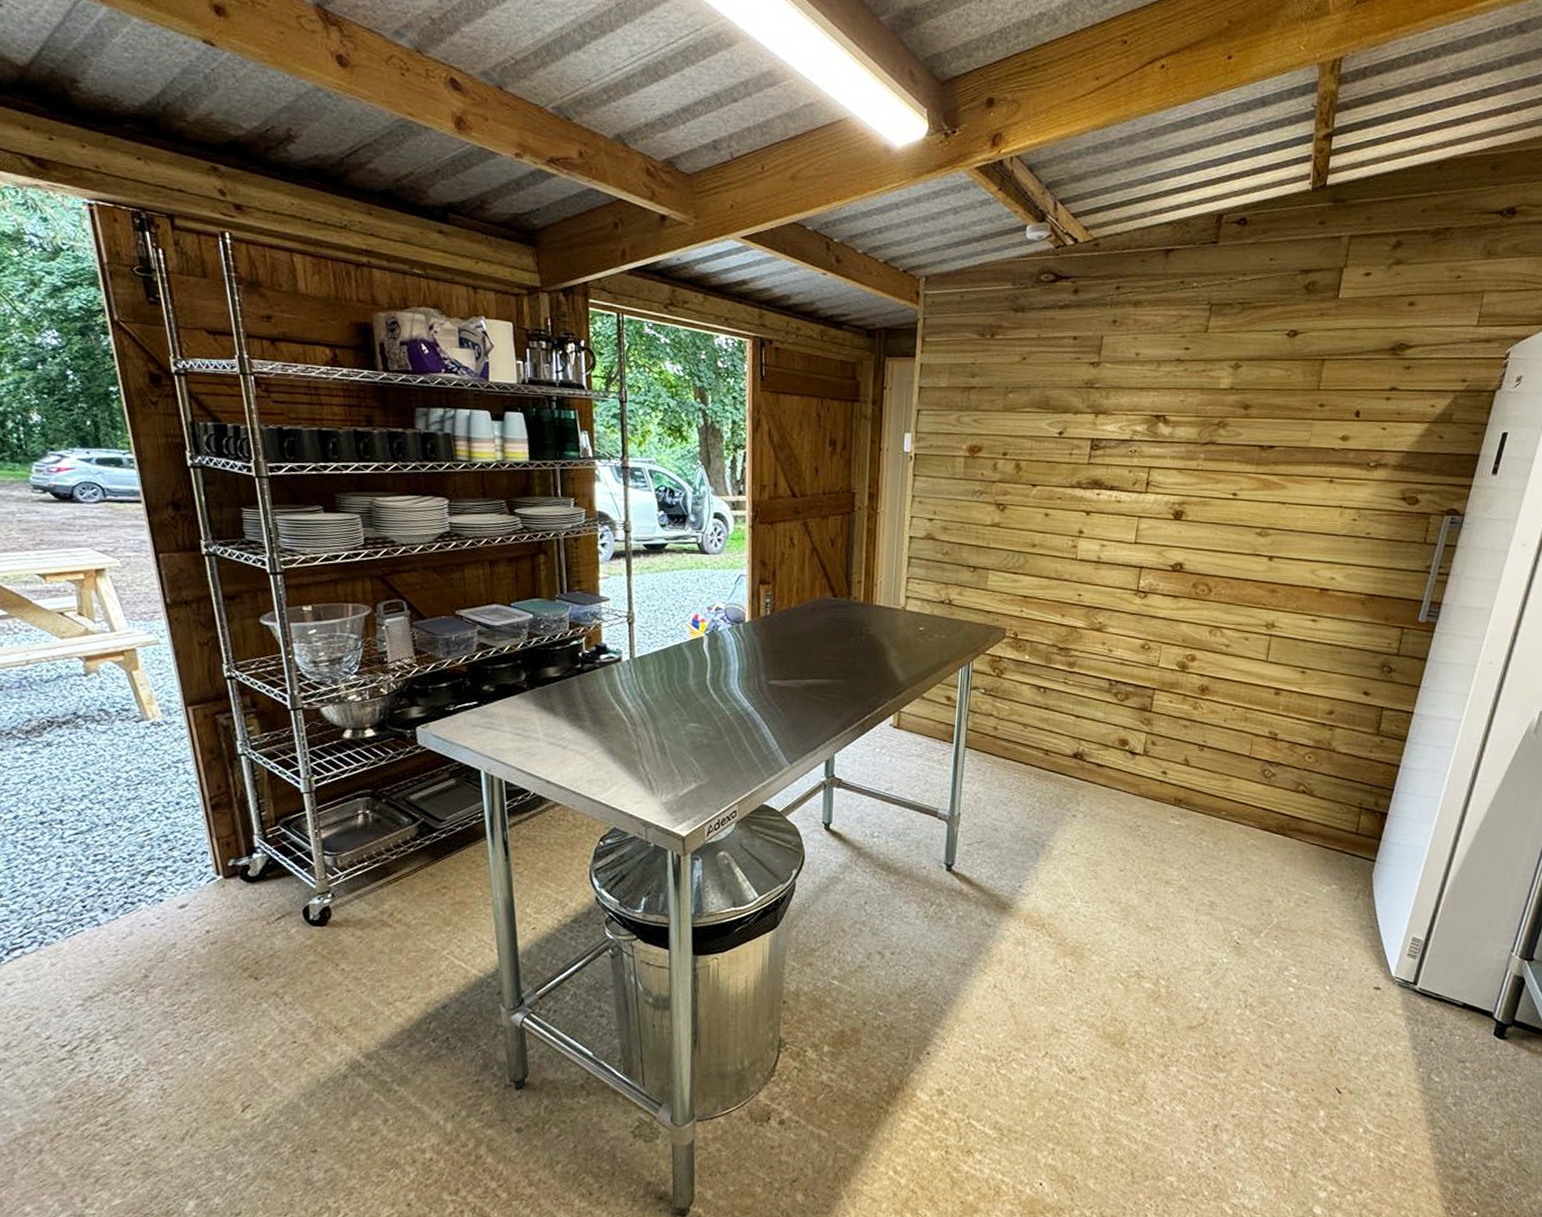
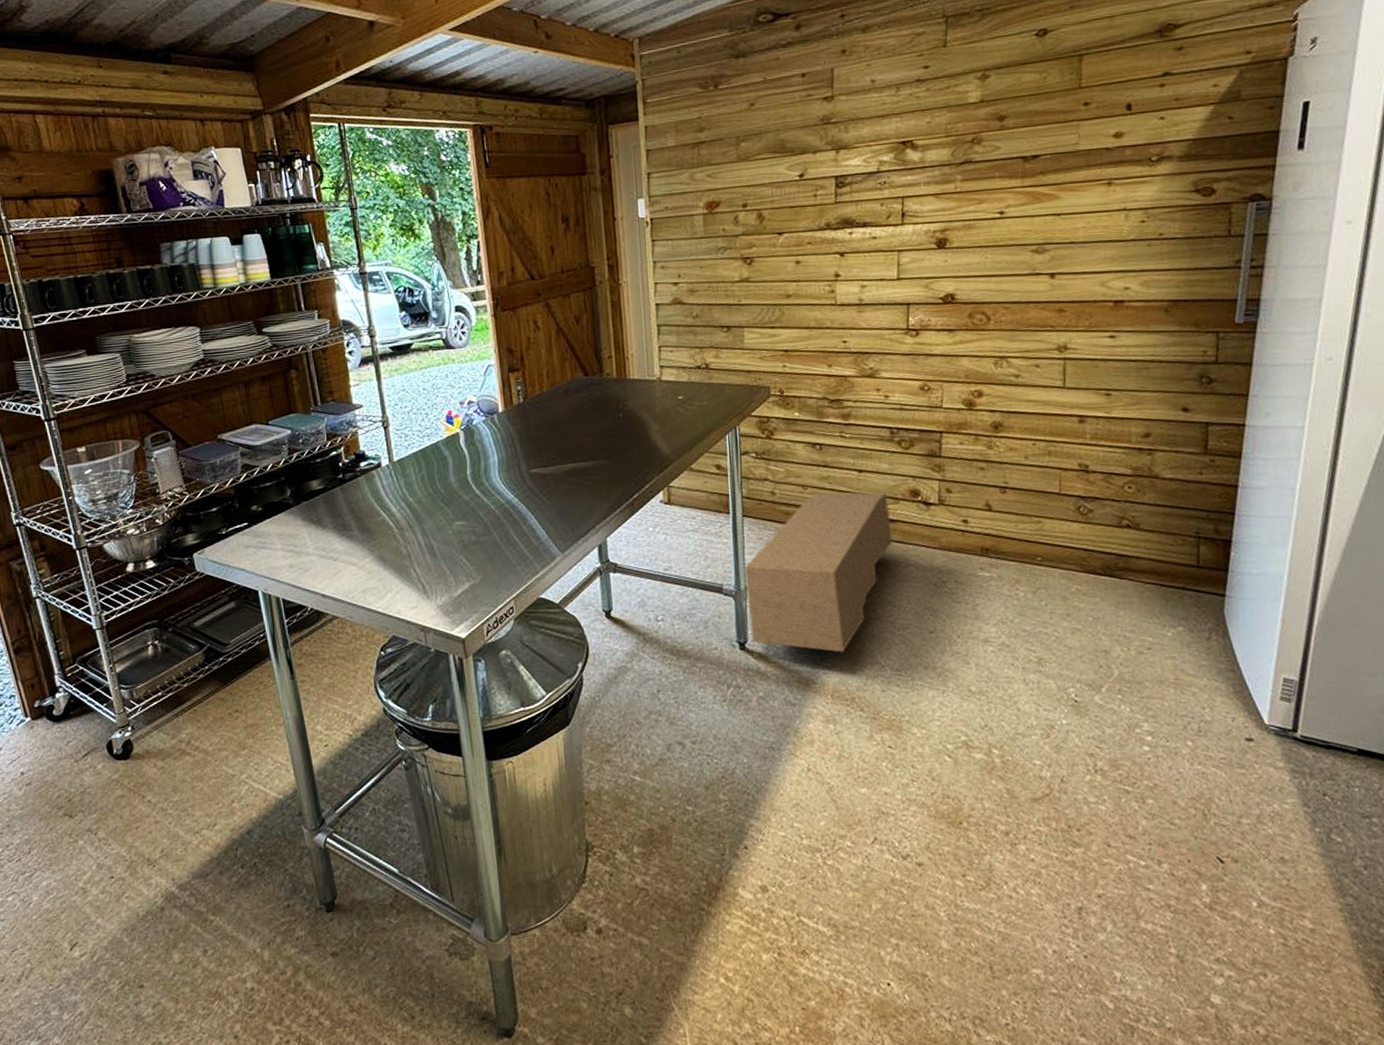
cardboard box: none [959,733,1099,882] -> present [744,491,892,653]

